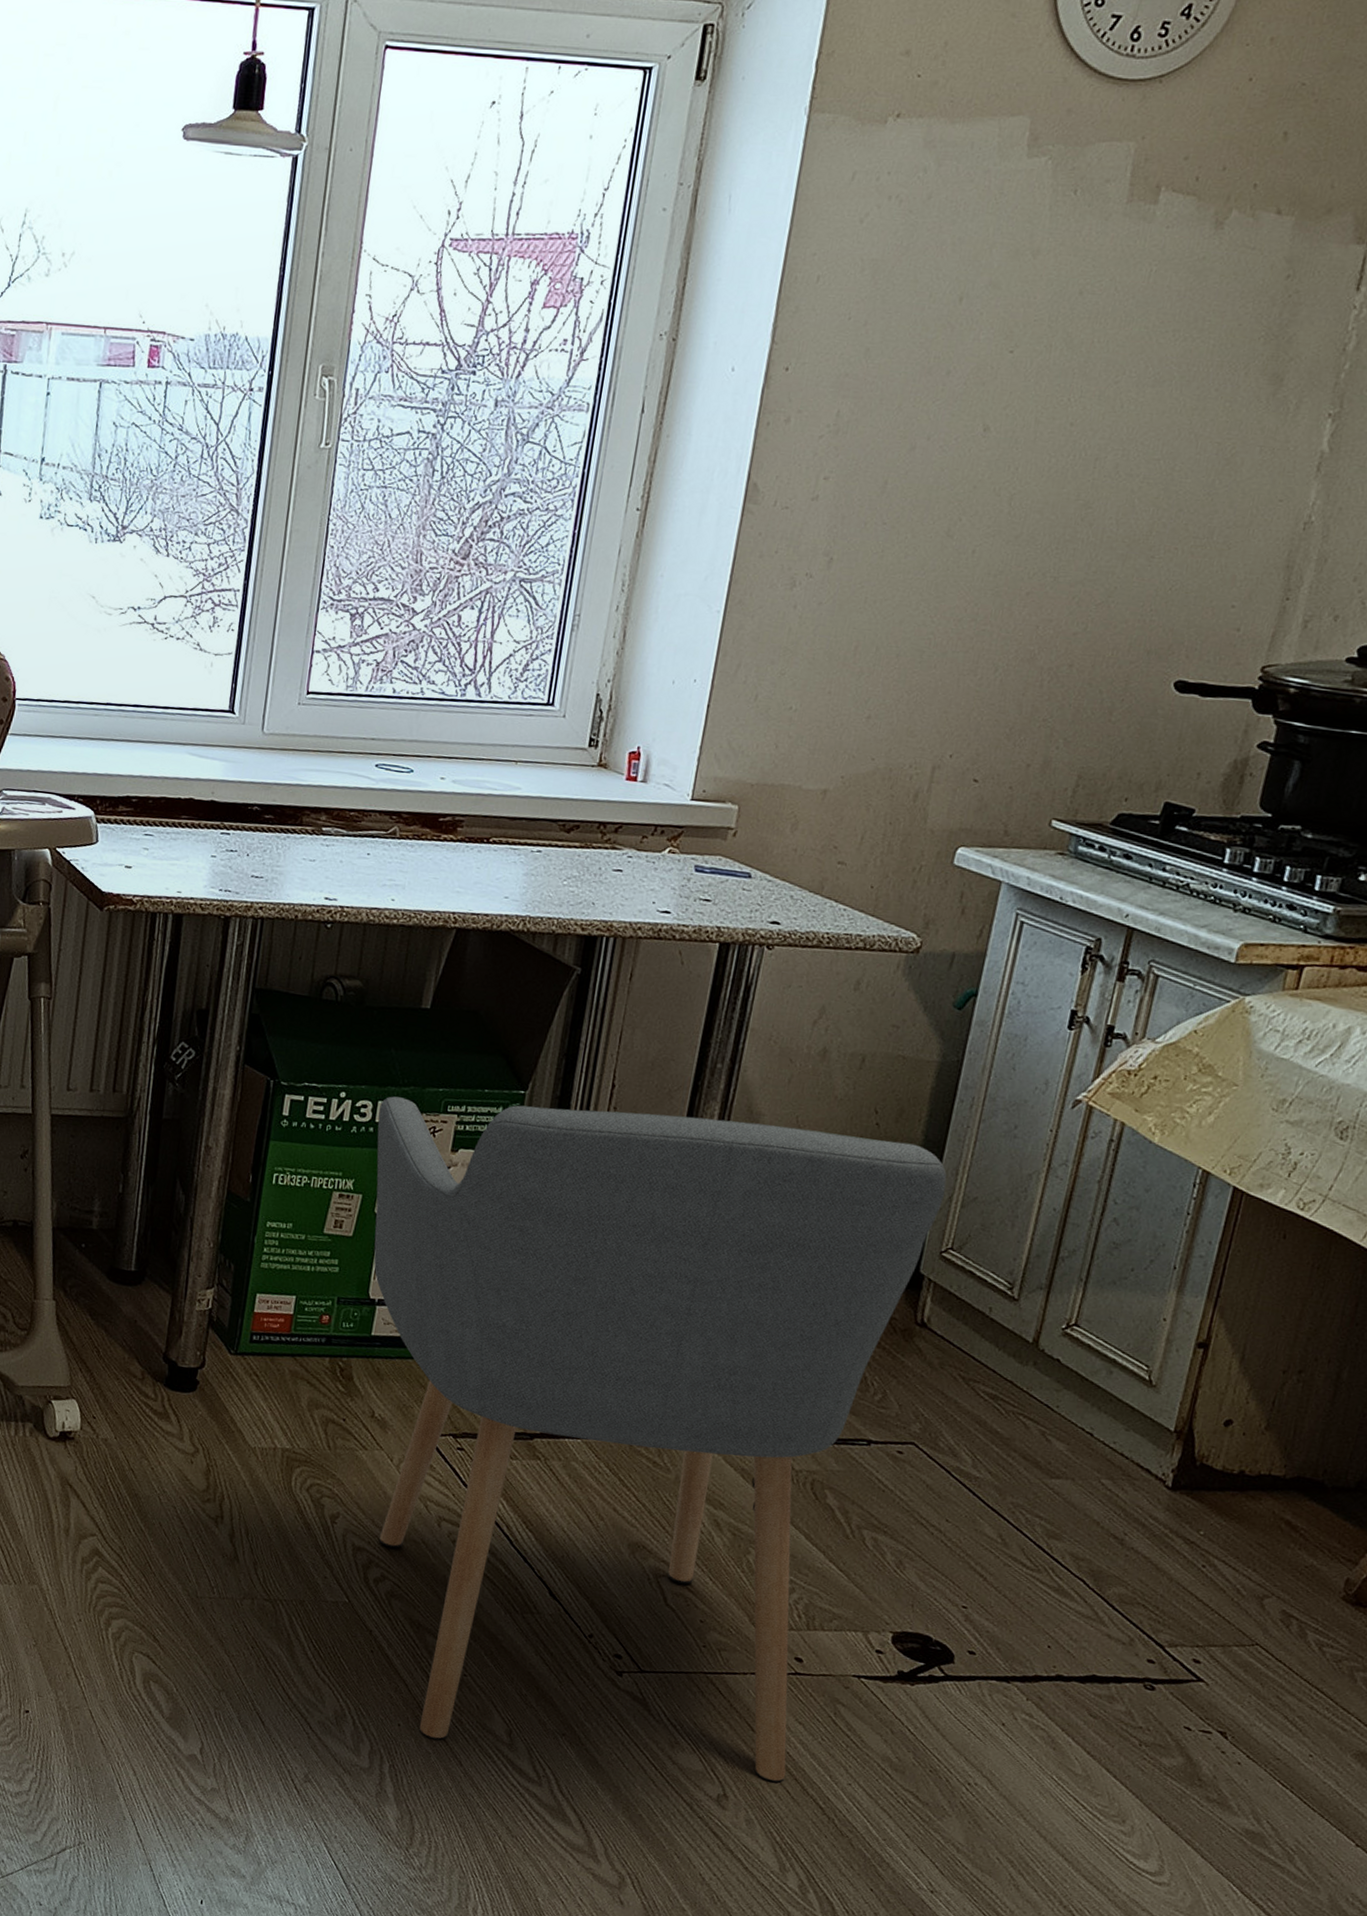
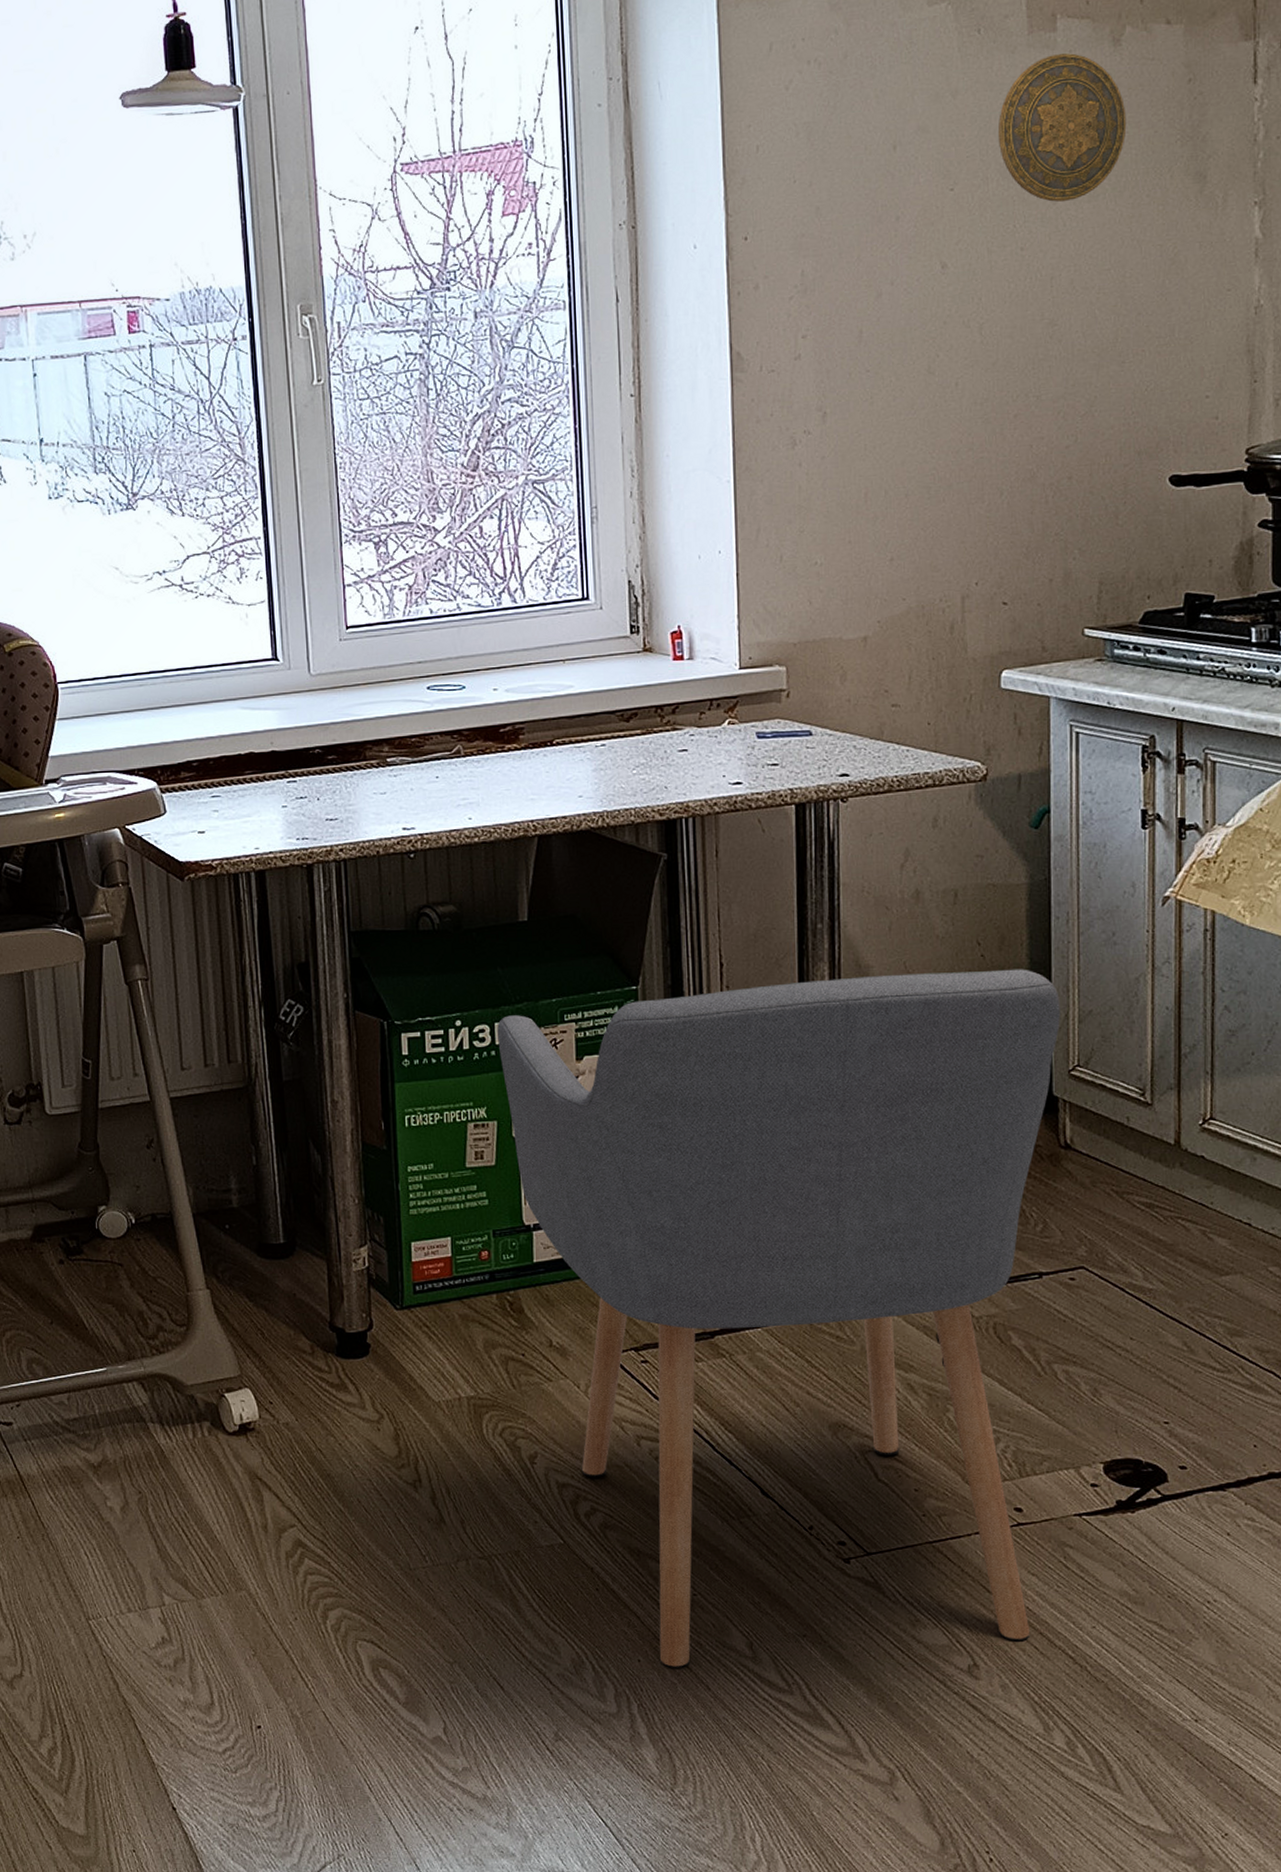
decorative plate: none [1070,228,1214,383] -> present [997,53,1127,202]

